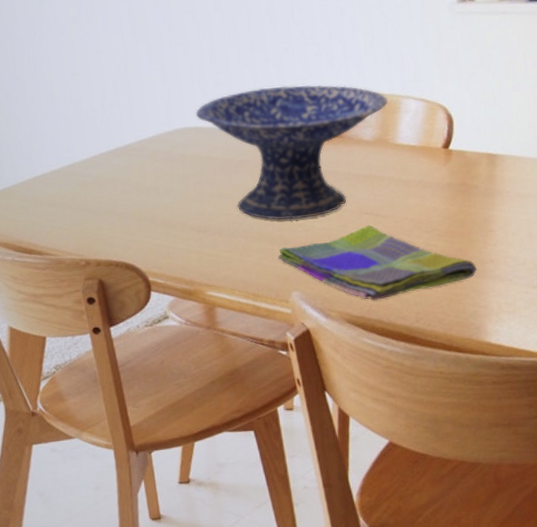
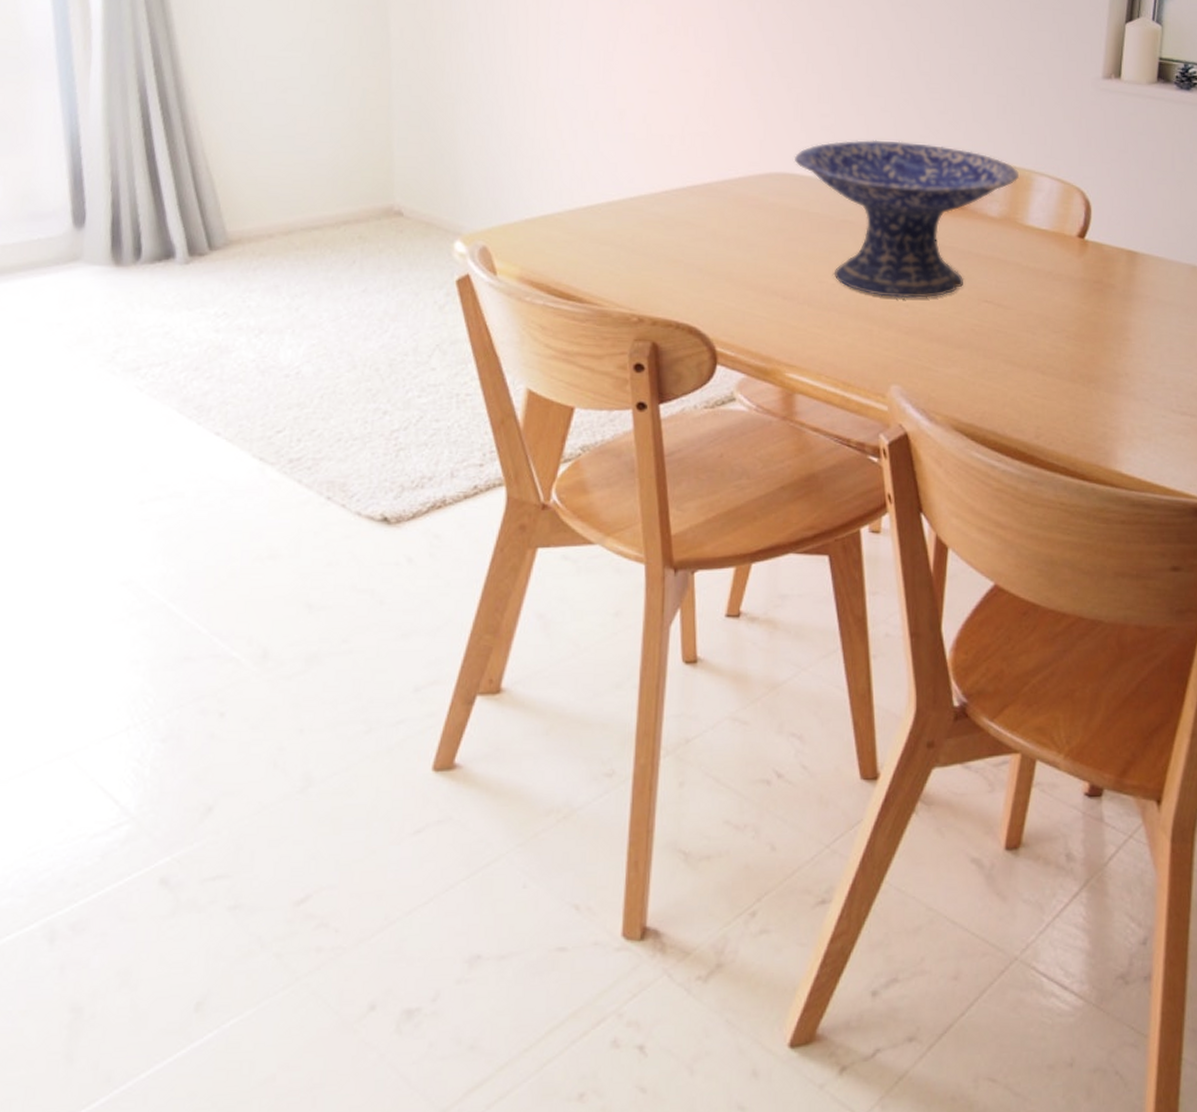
dish towel: present [278,225,478,301] -> none [877,315,1110,408]

